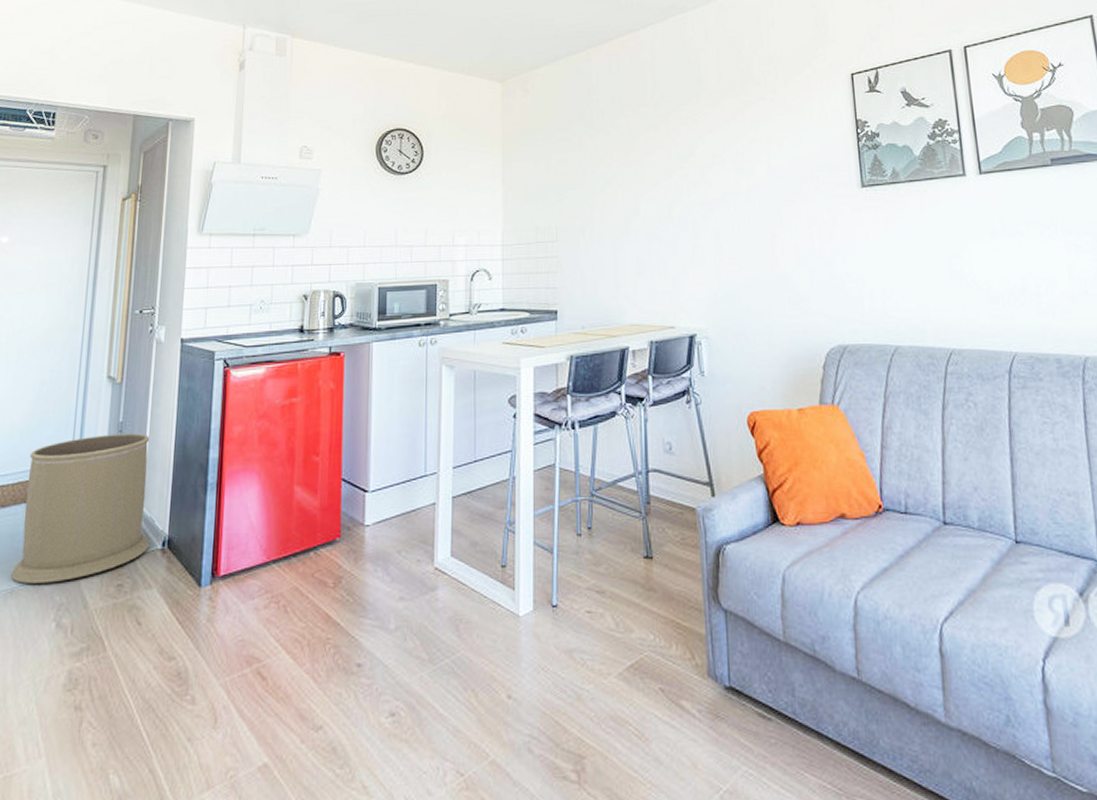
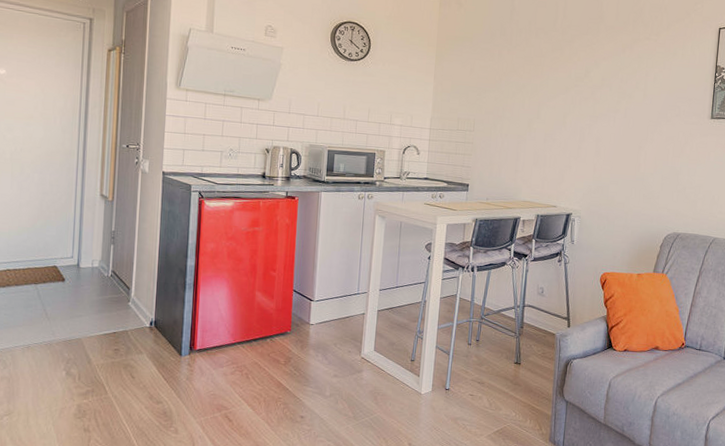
trash can: present [11,433,150,584] -> none [27,239,139,344]

